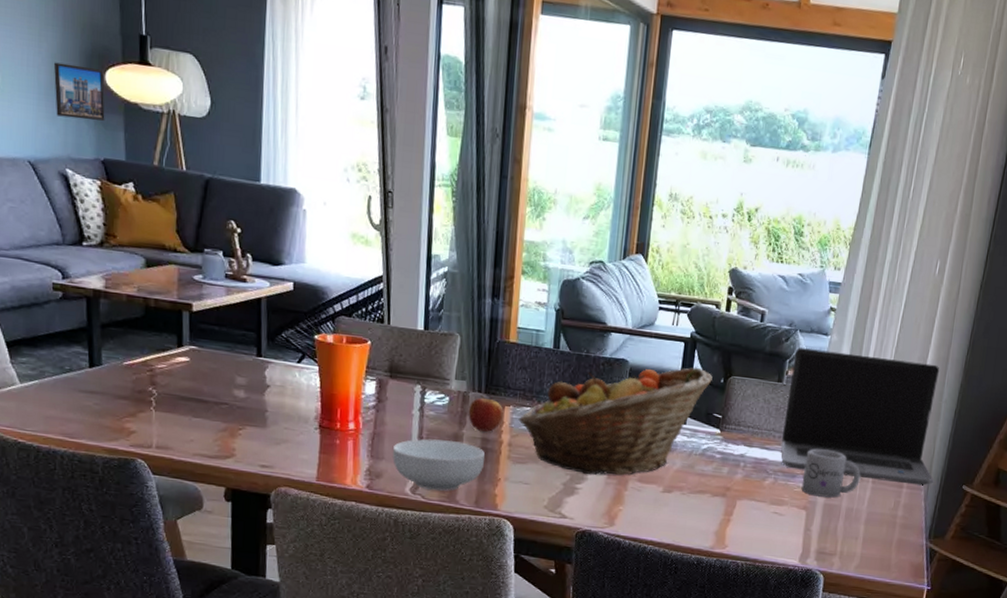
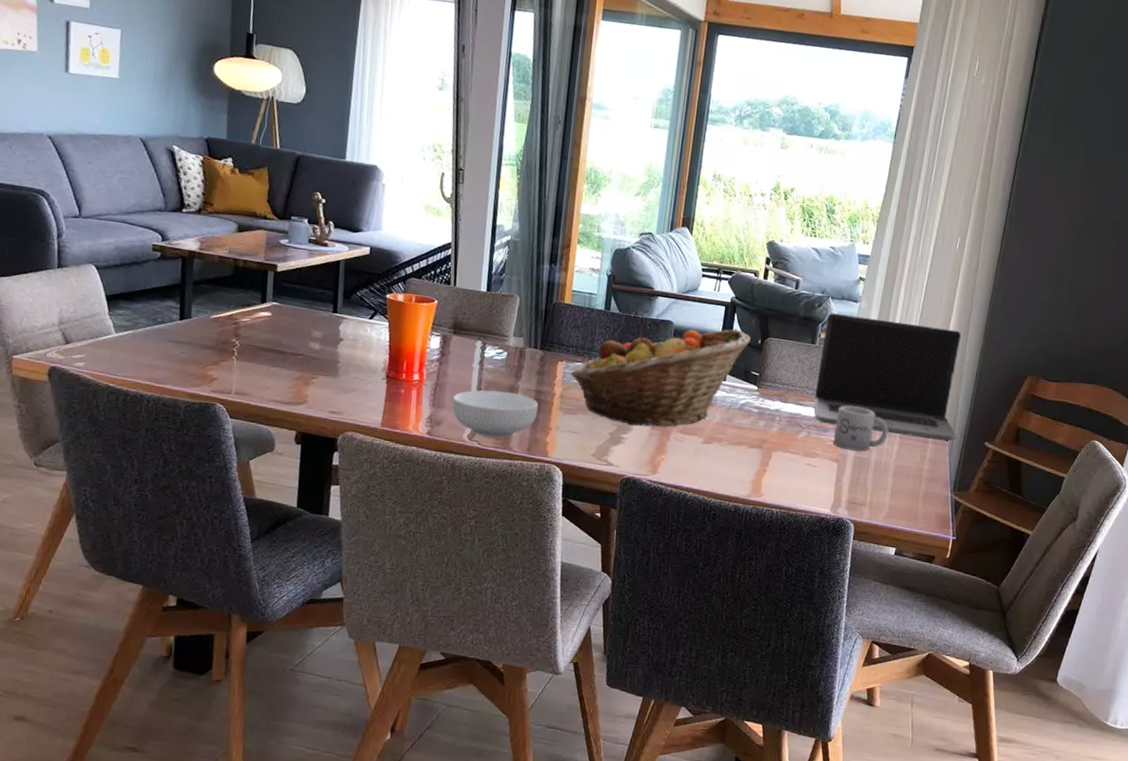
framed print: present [53,62,105,121] -> none [168,55,213,105]
apple: present [468,396,504,432] -> none [524,352,557,385]

